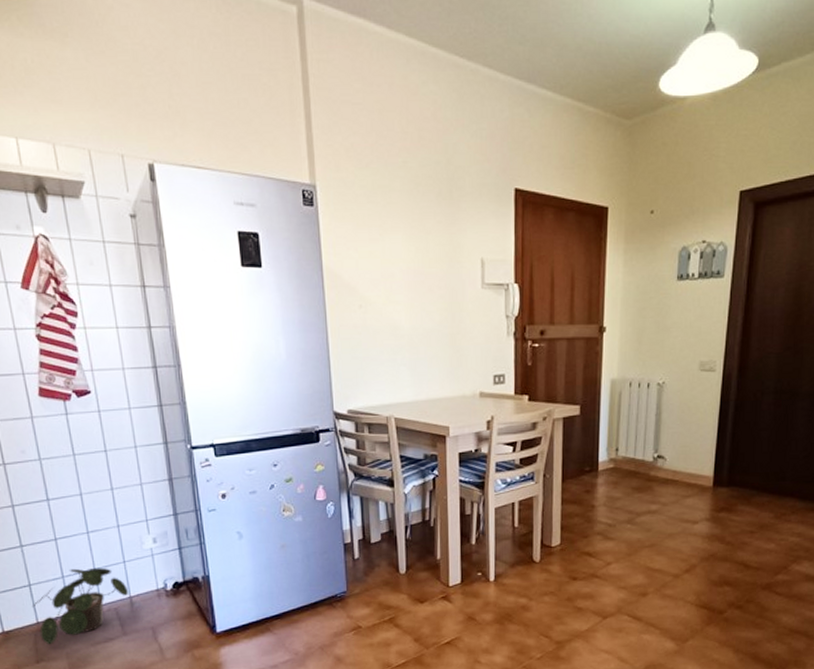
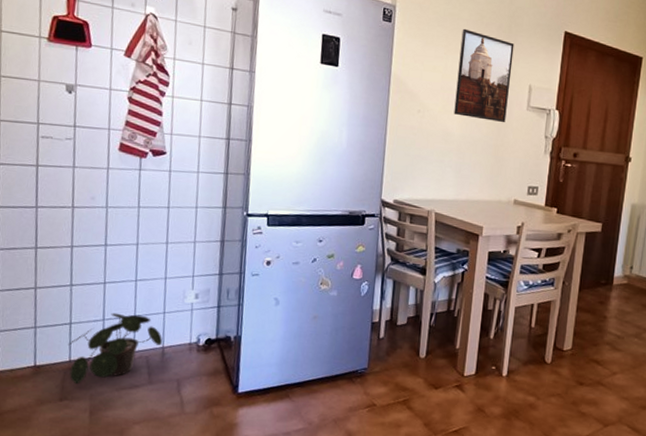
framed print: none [396,201,460,307] -> present [454,28,514,123]

